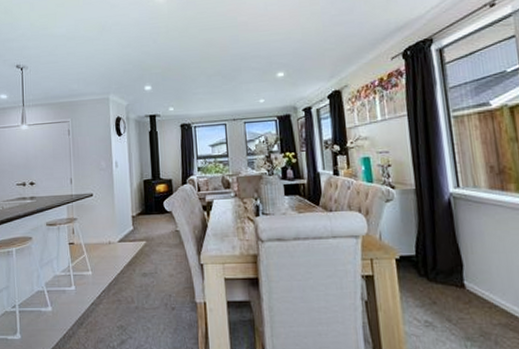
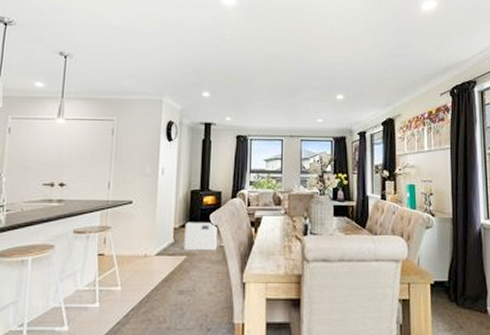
air purifier: none [141,209,173,237] -> present [184,222,217,251]

